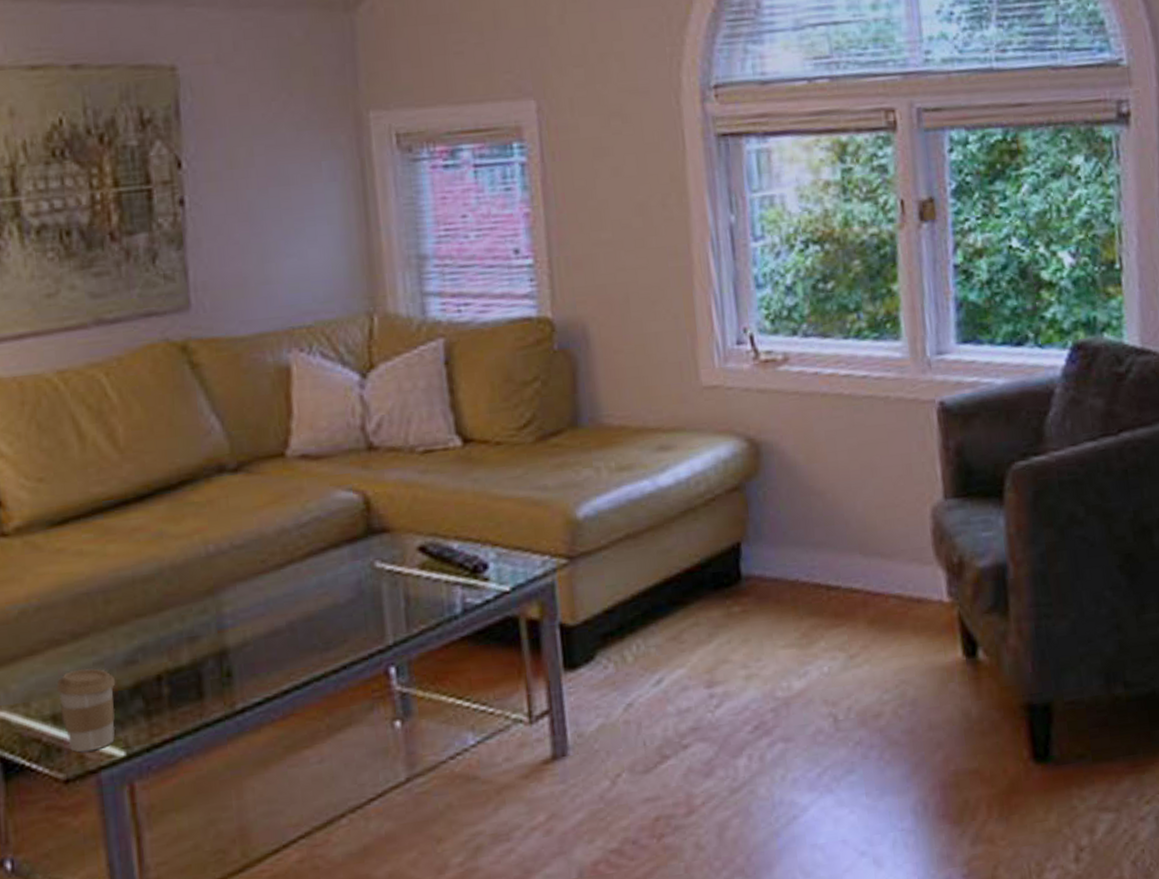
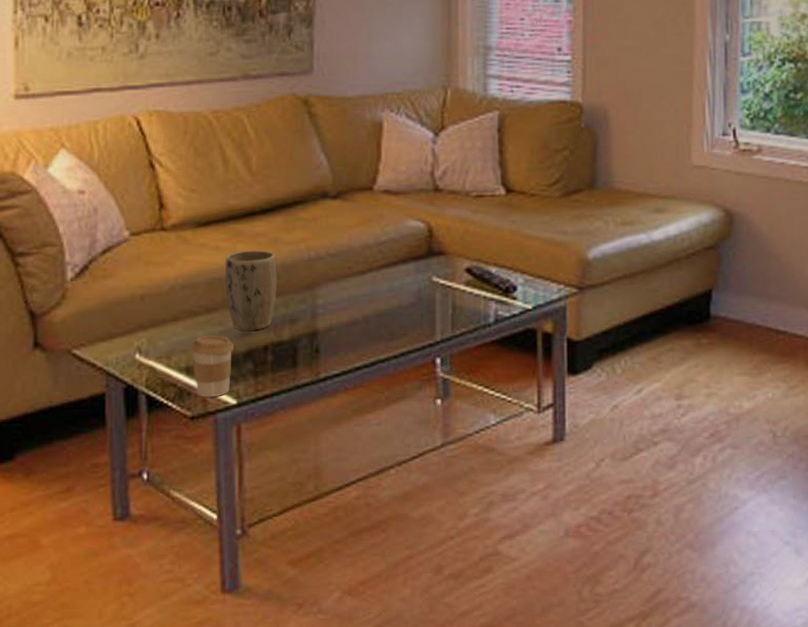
plant pot: none [93,549,168,659] -> present [225,250,277,331]

